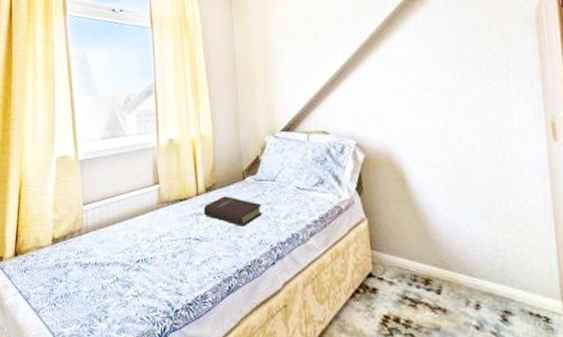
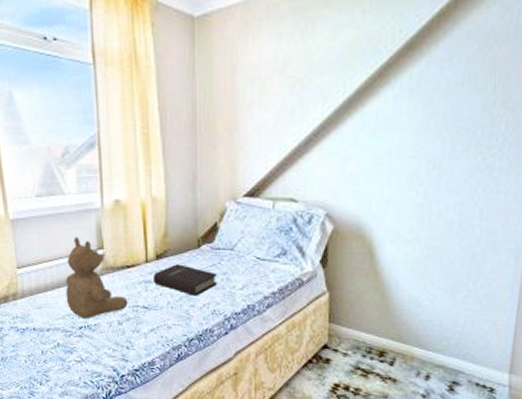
teddy bear: none [125,174,181,252] -> present [65,237,128,319]

